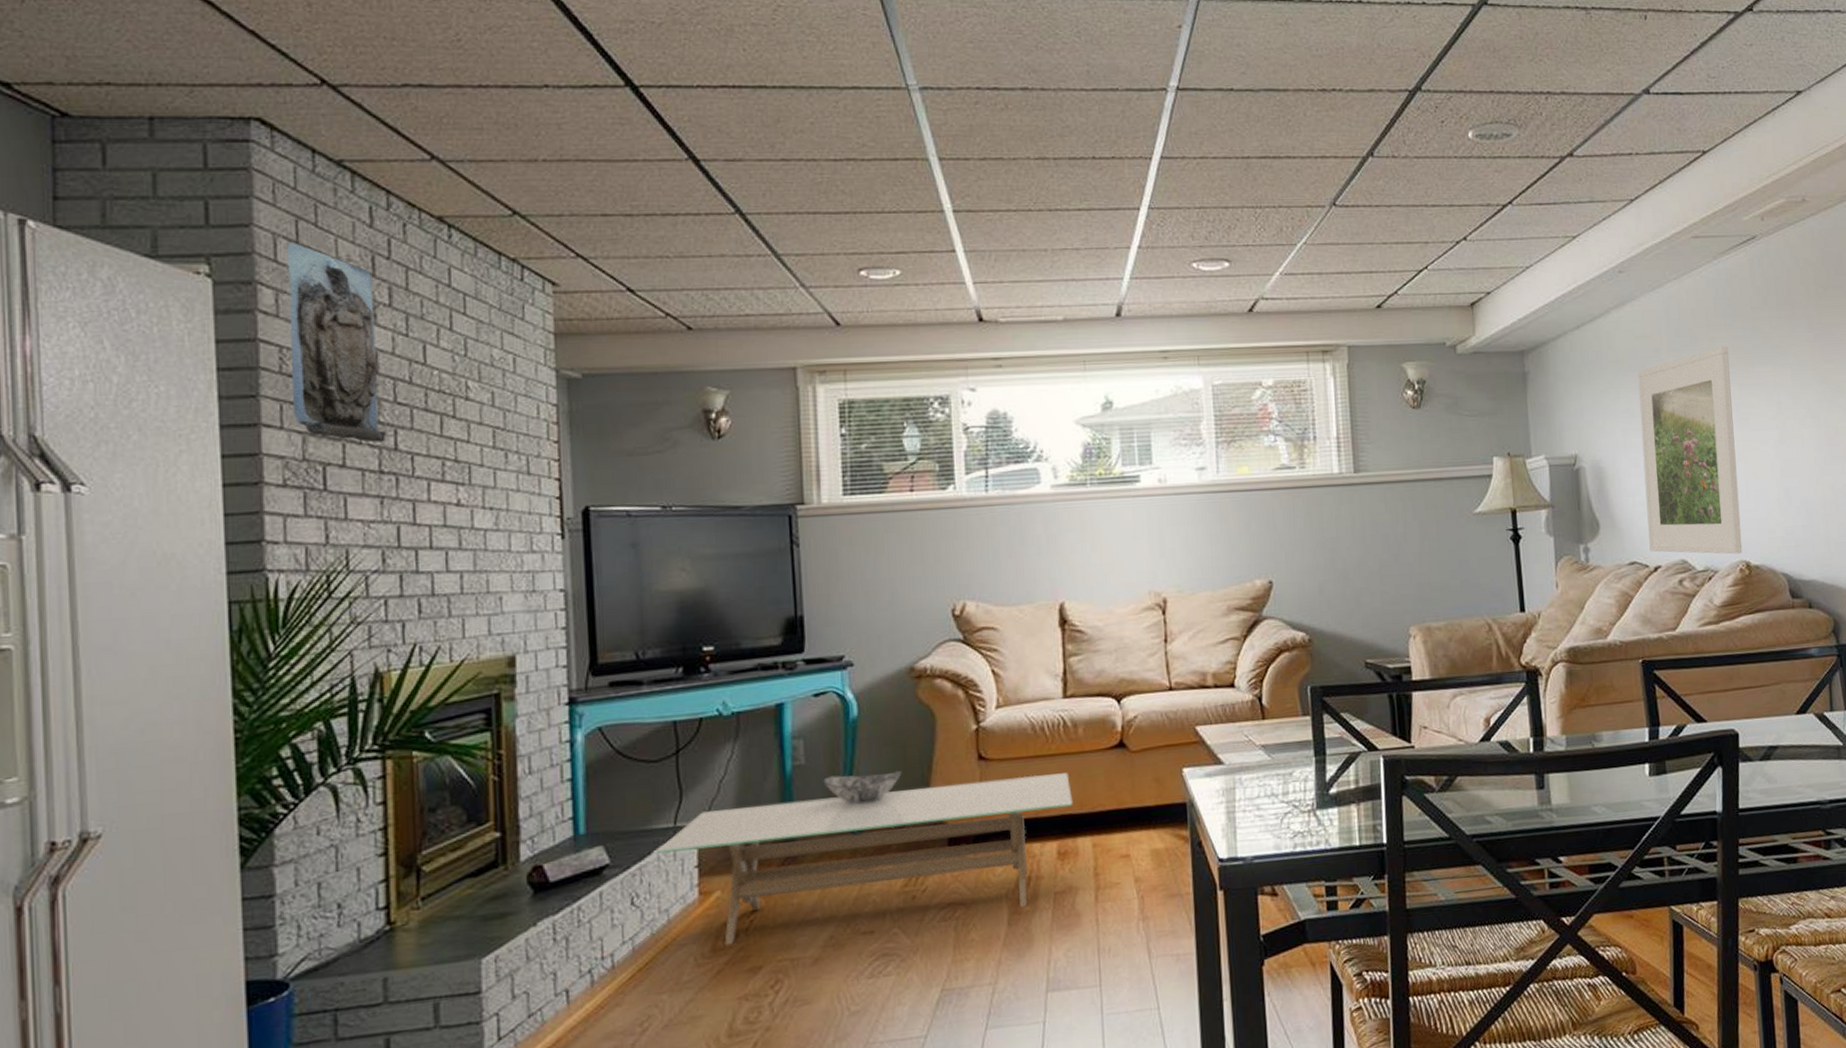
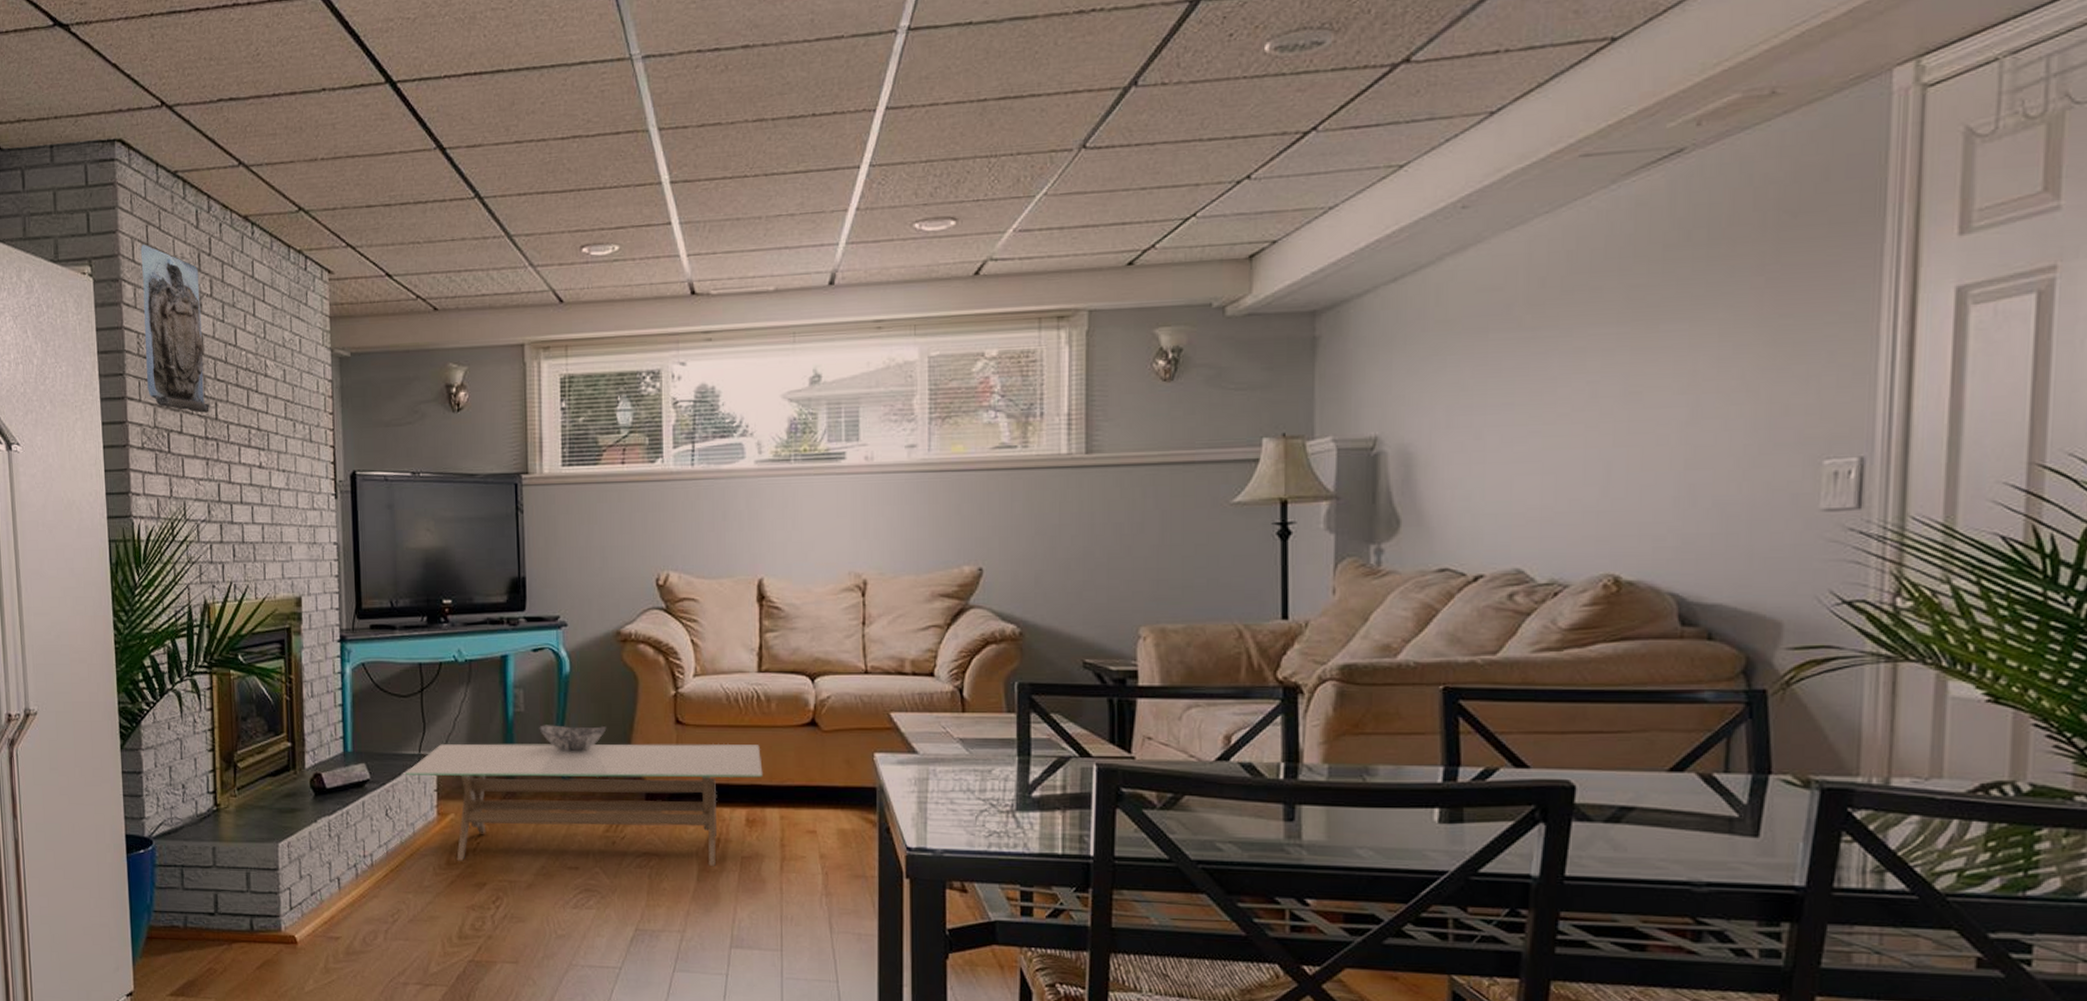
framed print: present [1638,346,1743,555] -> none [1470,297,1621,566]

